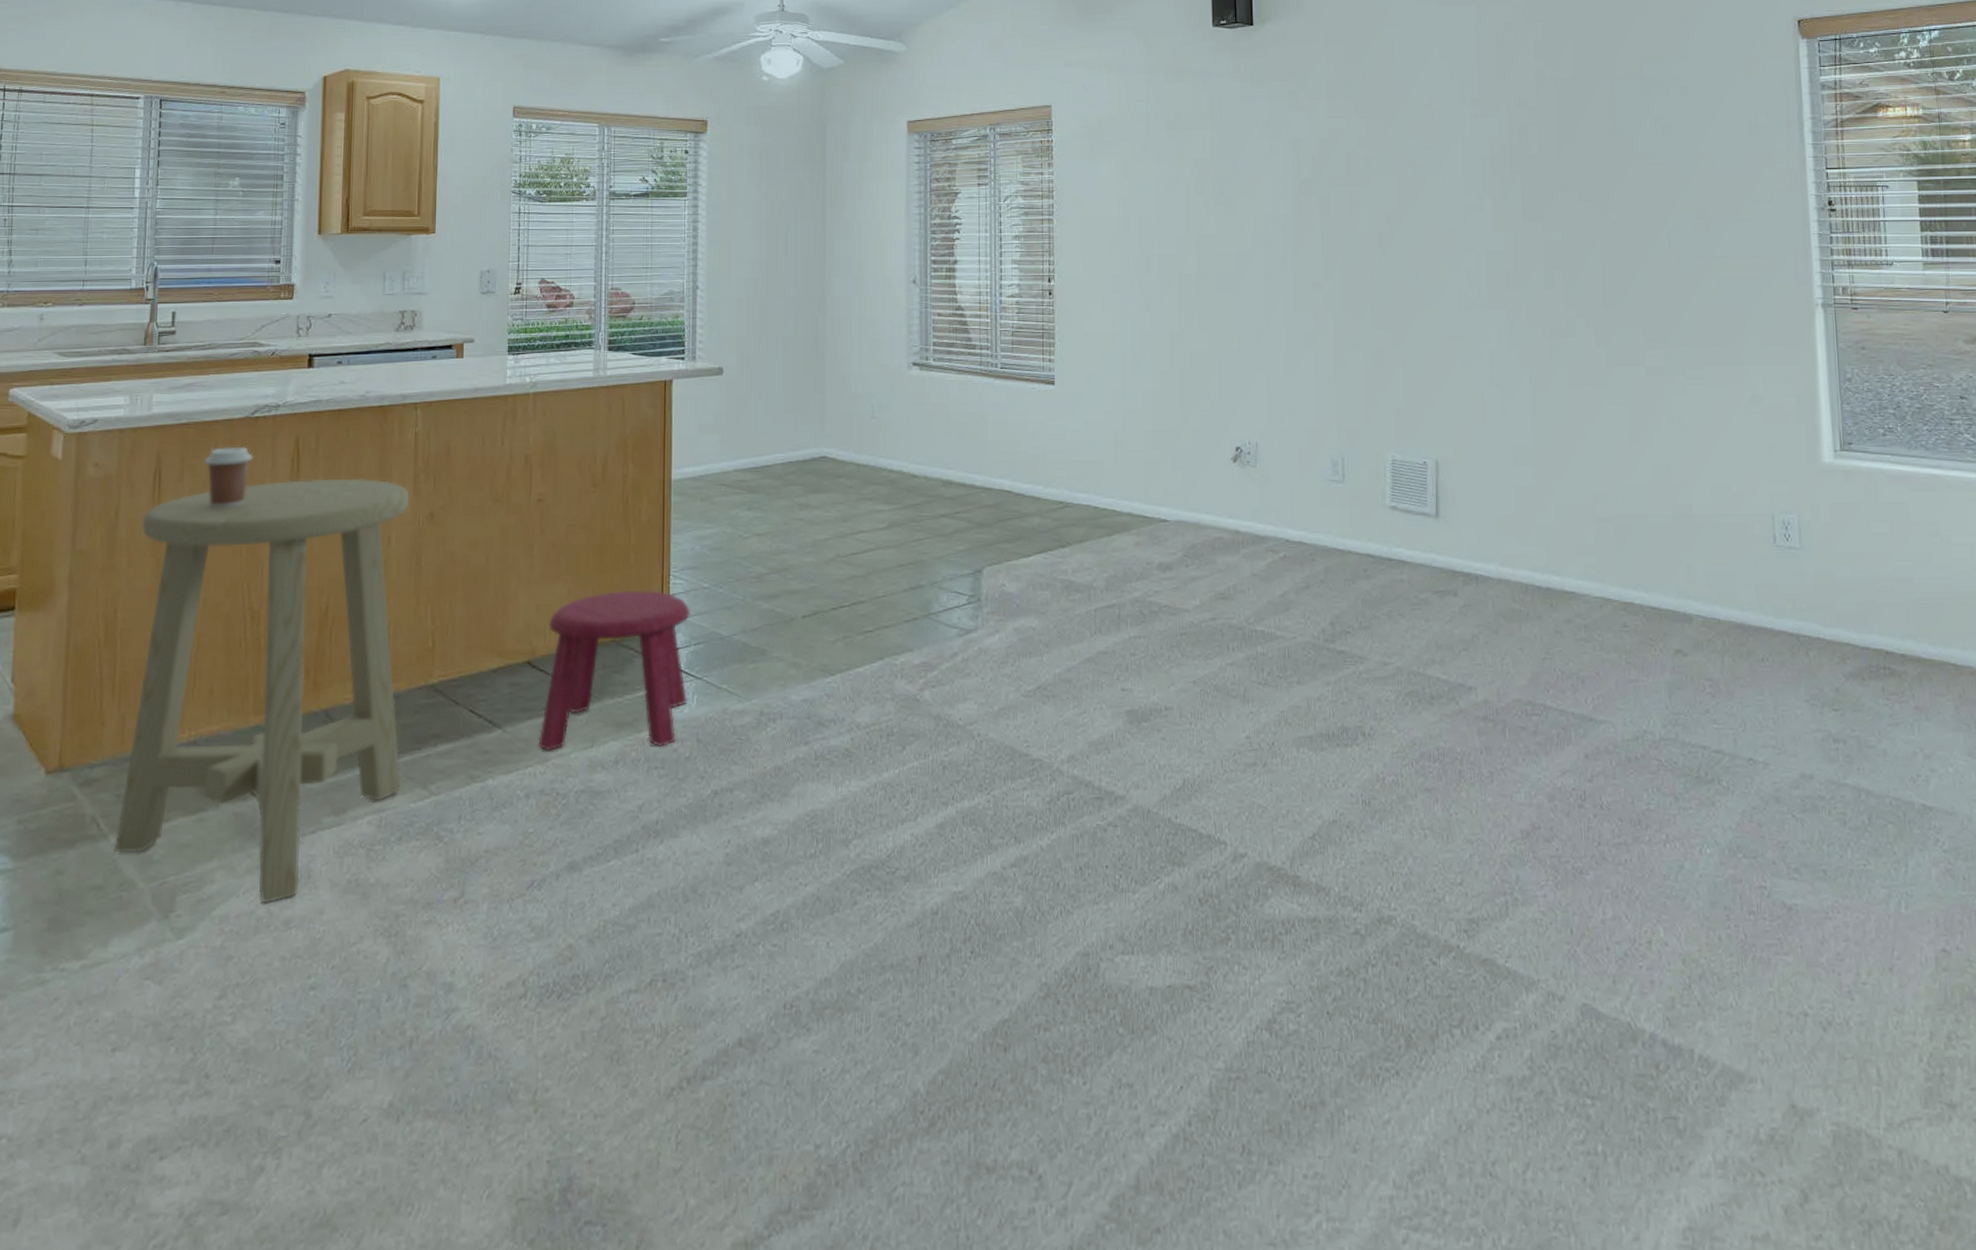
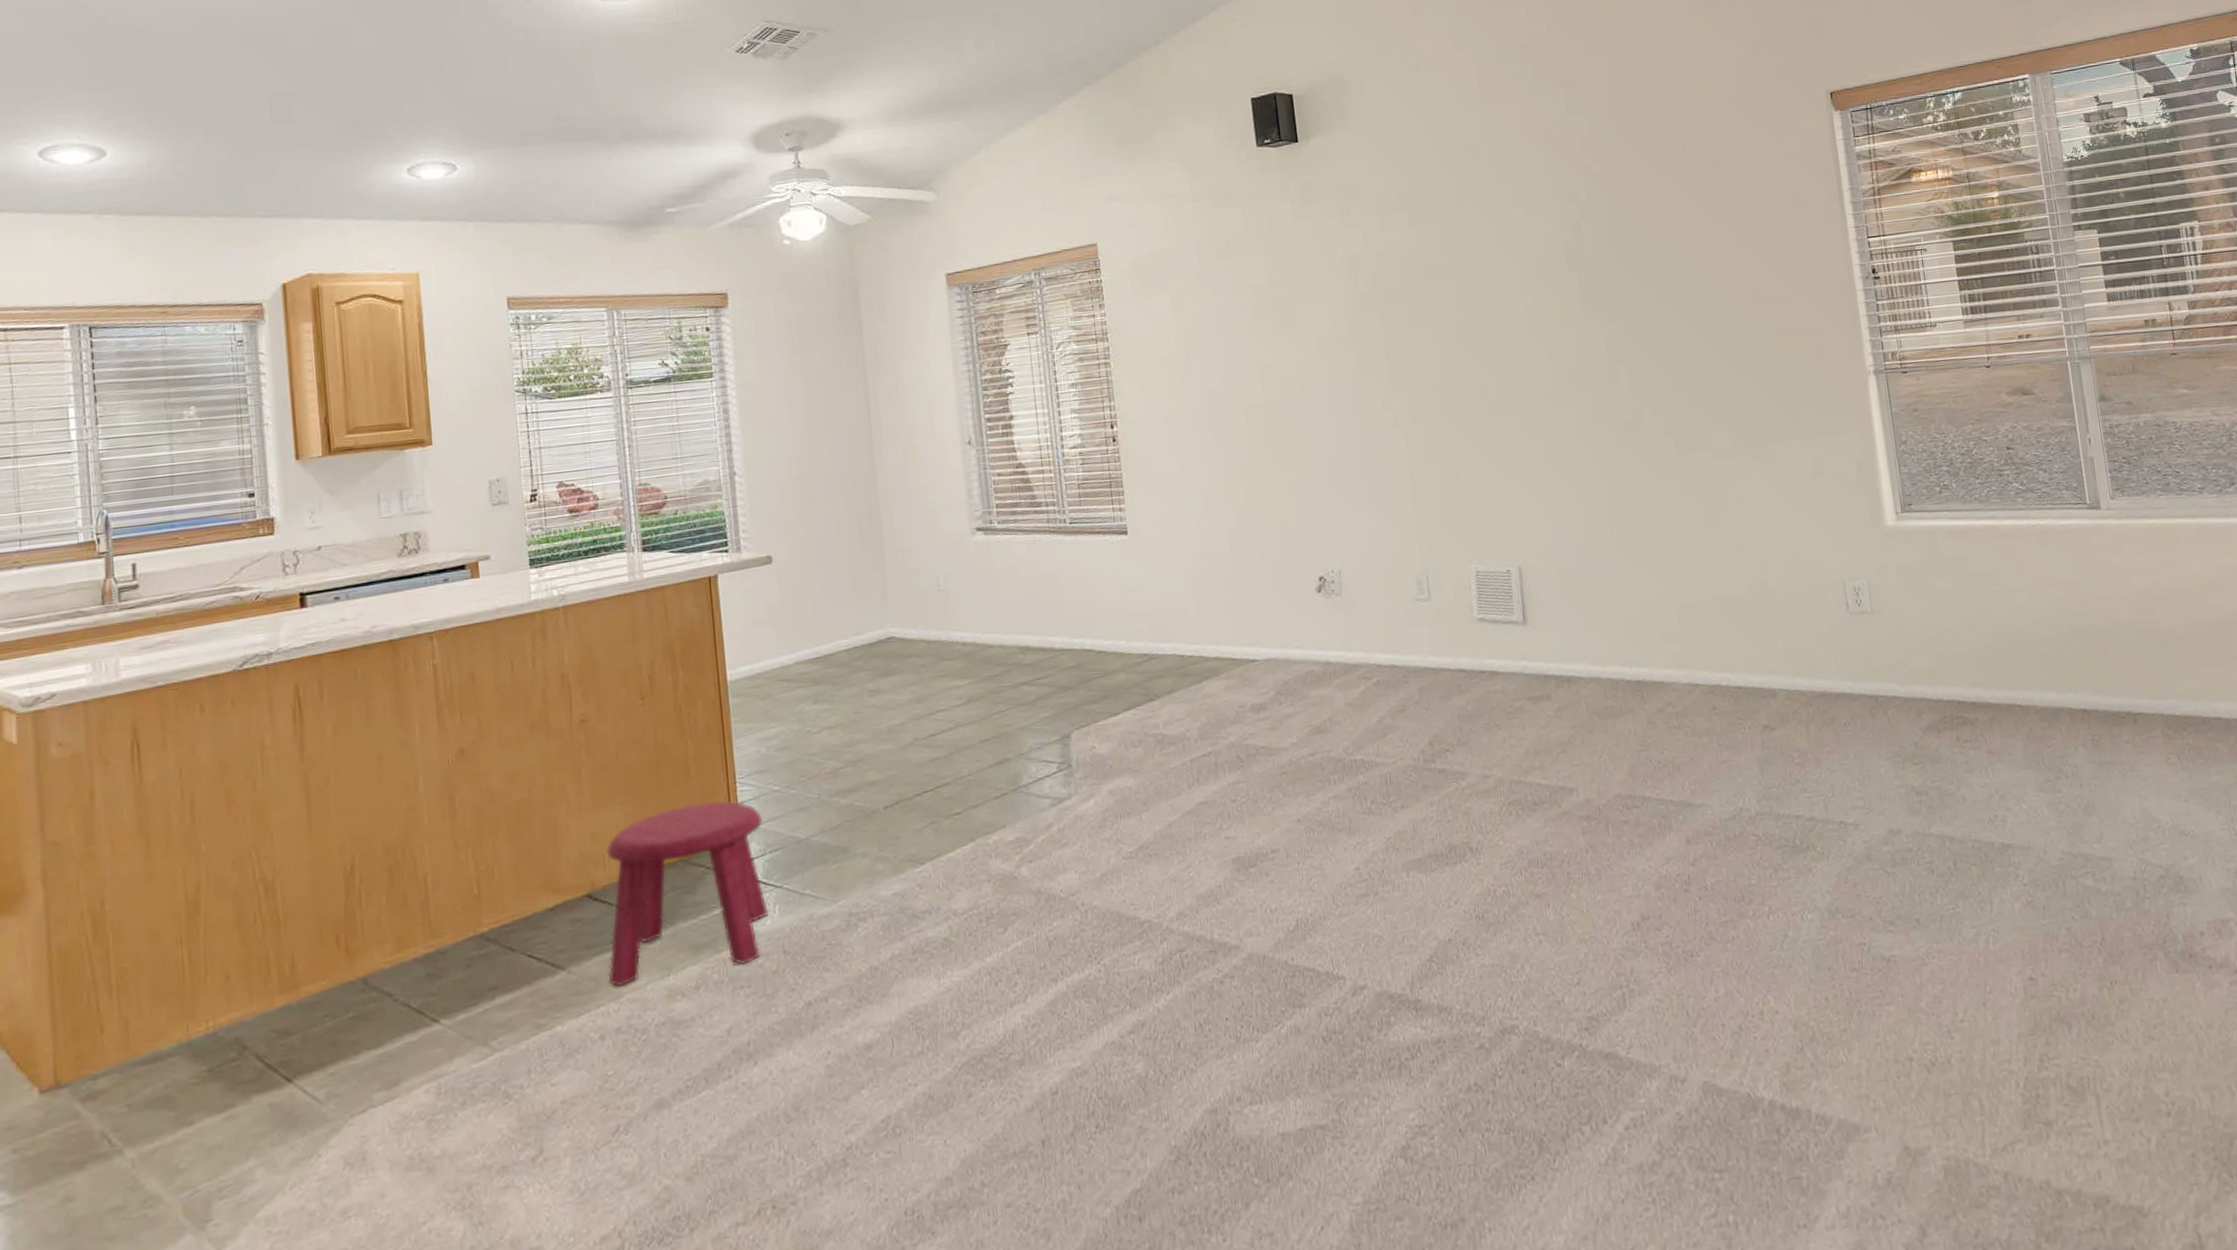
stool: present [115,478,410,904] -> none [123,720,459,1196]
coffee cup: present [205,446,253,508] -> none [190,703,247,775]

